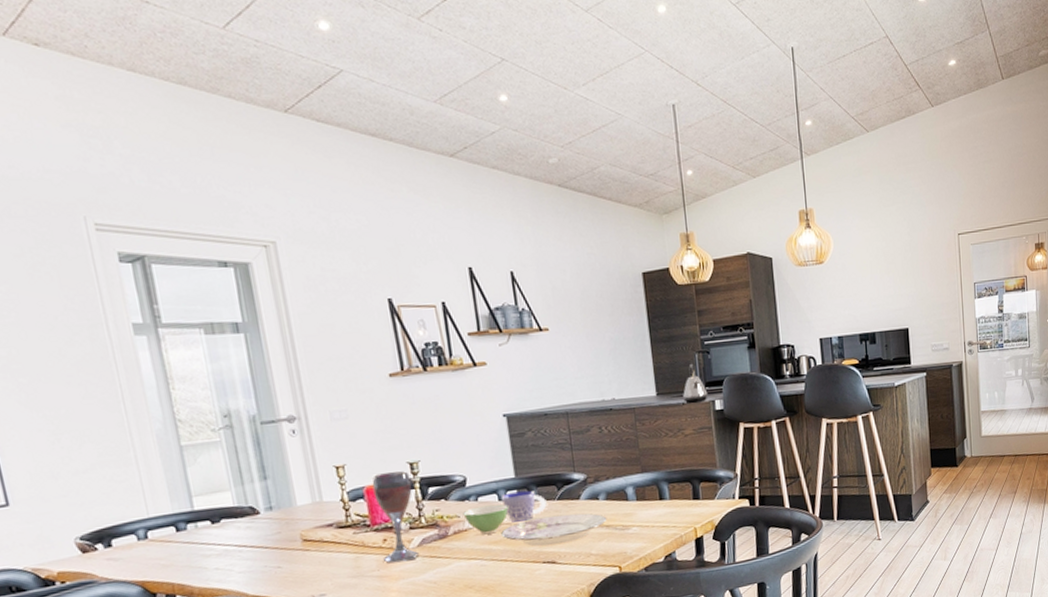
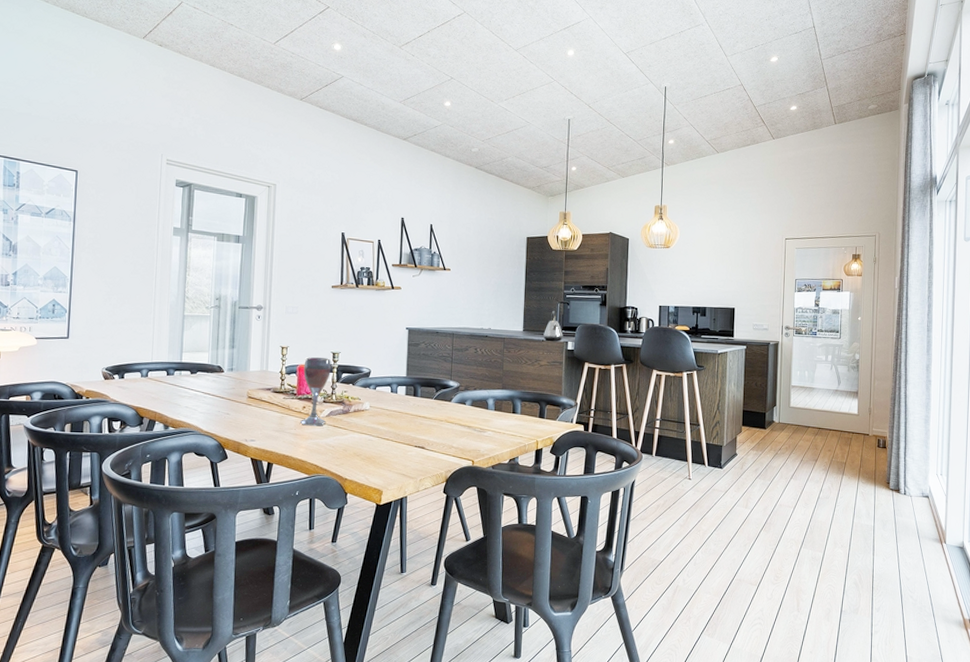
bowl: present [463,504,509,535] -> none [363,394,397,417]
cup: present [501,490,547,522] -> none [393,387,426,411]
plate: present [501,513,608,547] -> none [388,410,470,435]

